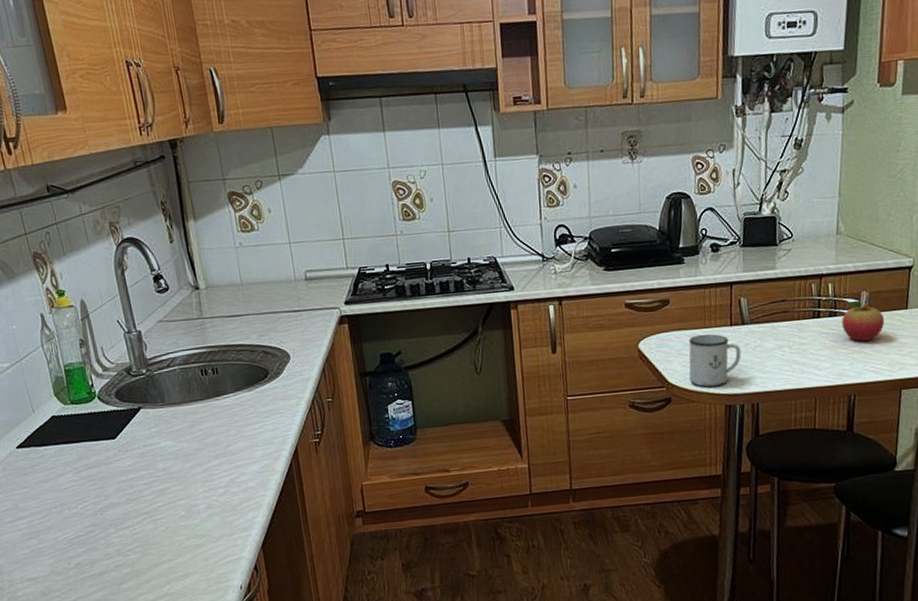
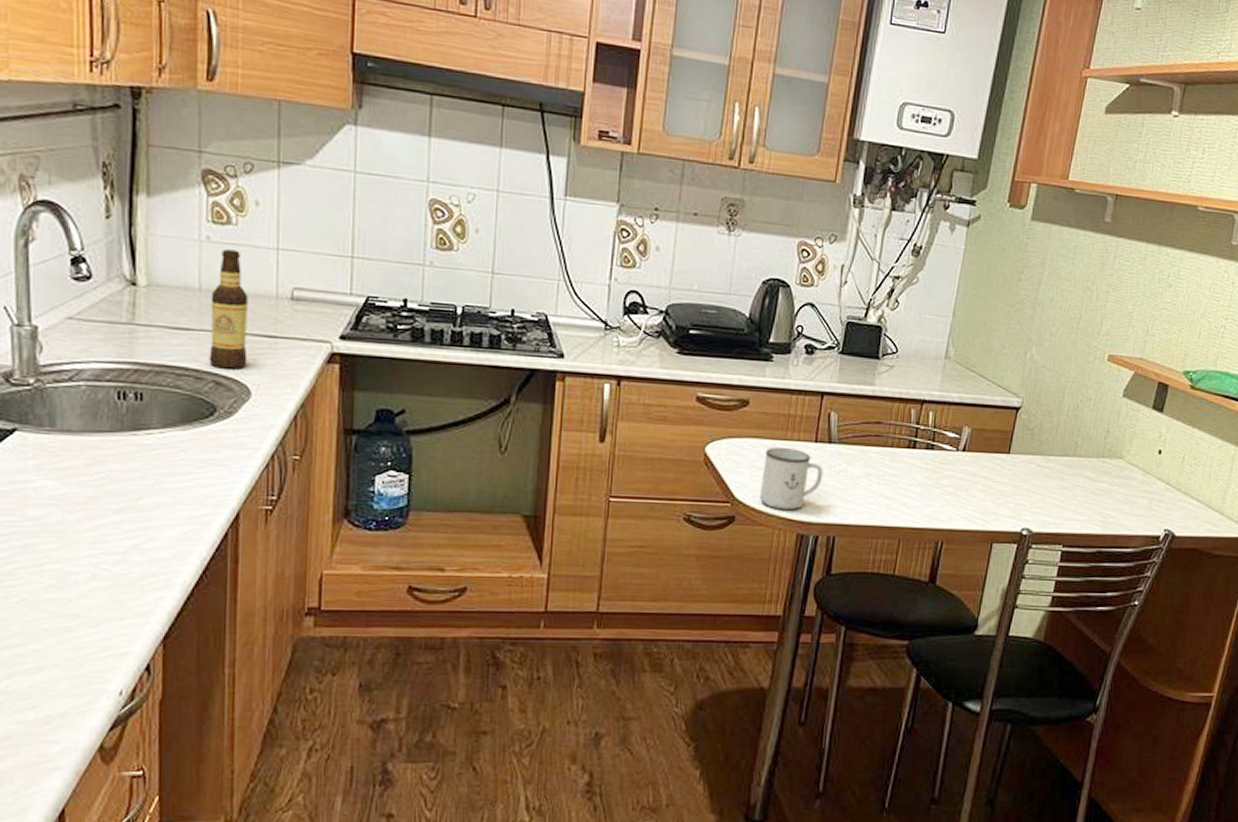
bottle: none [250,249,284,341] -> present [209,249,248,369]
fruit: present [842,301,885,342] -> none [938,436,985,483]

